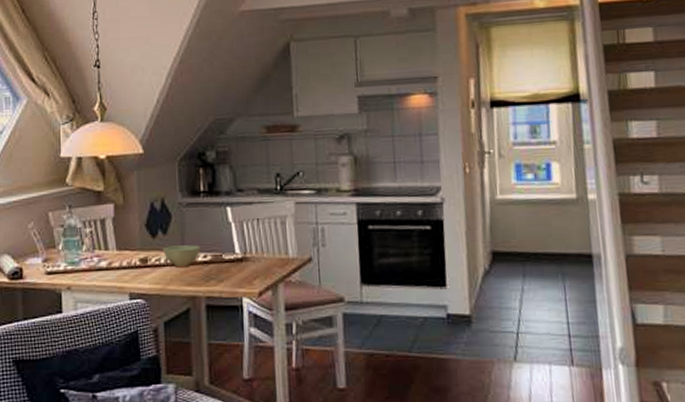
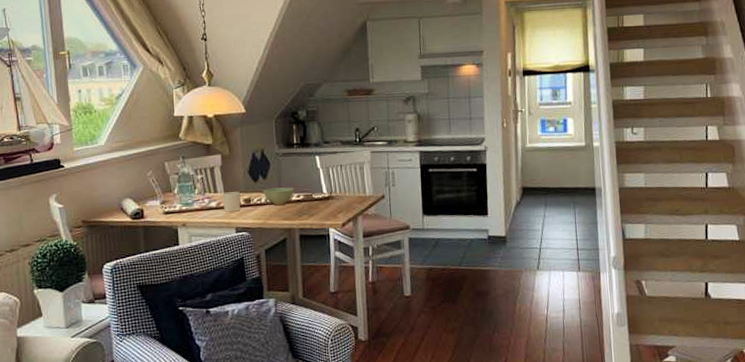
mug: none [115,249,136,275] -> present [223,191,241,213]

